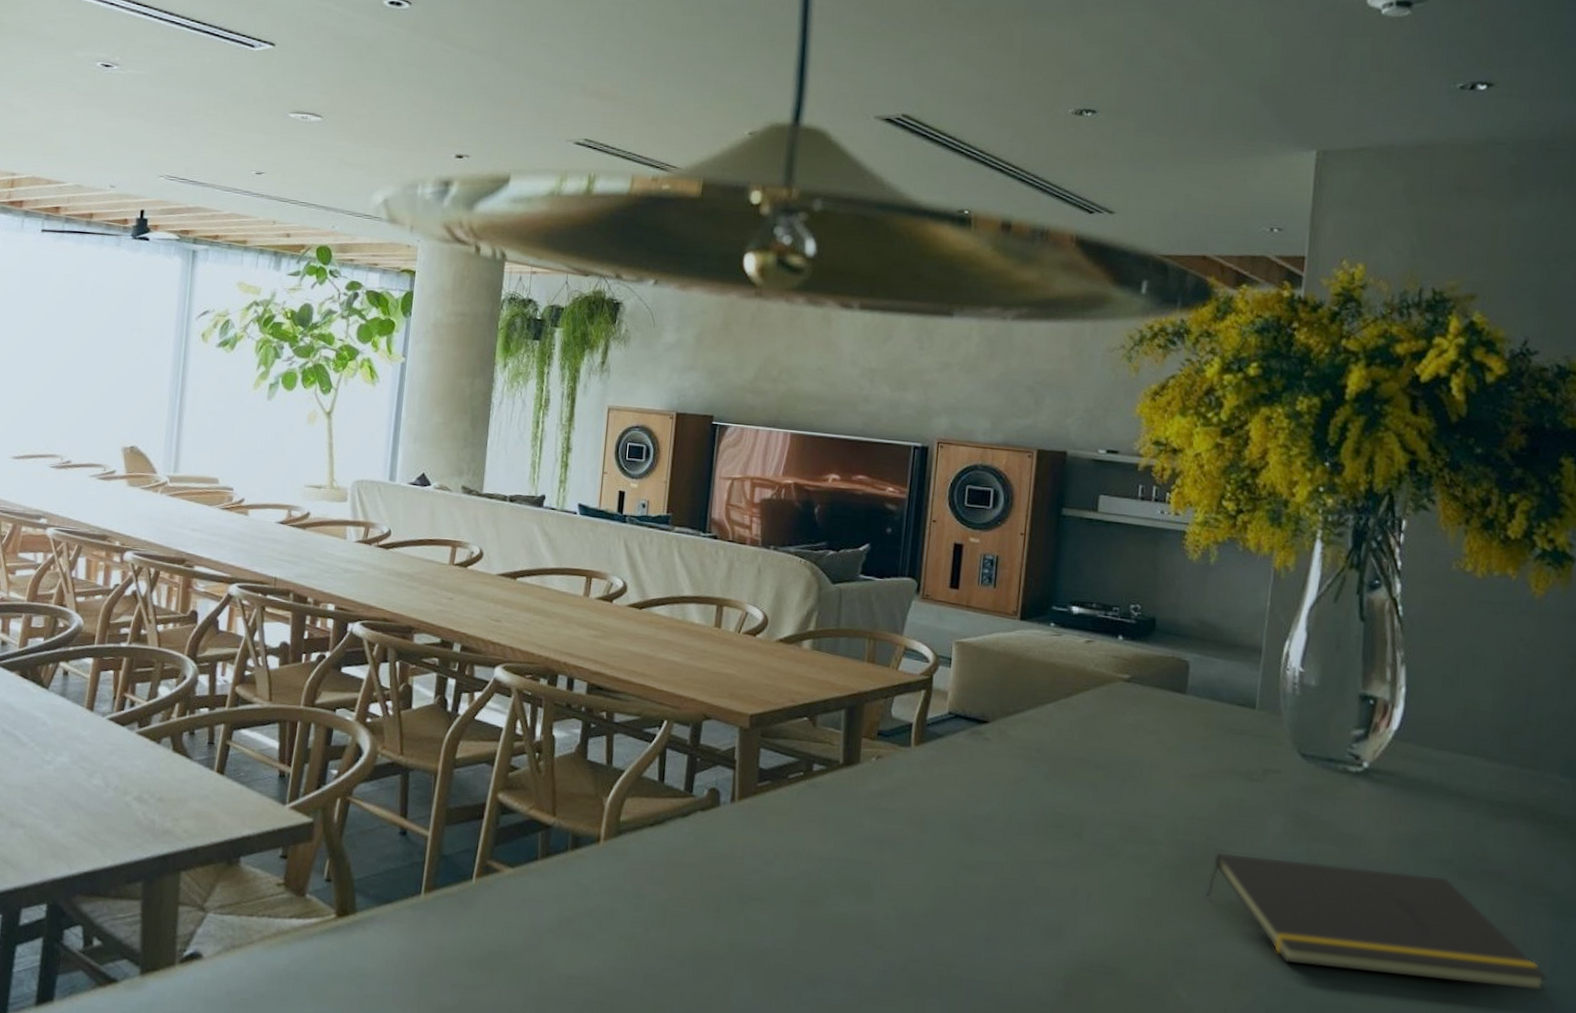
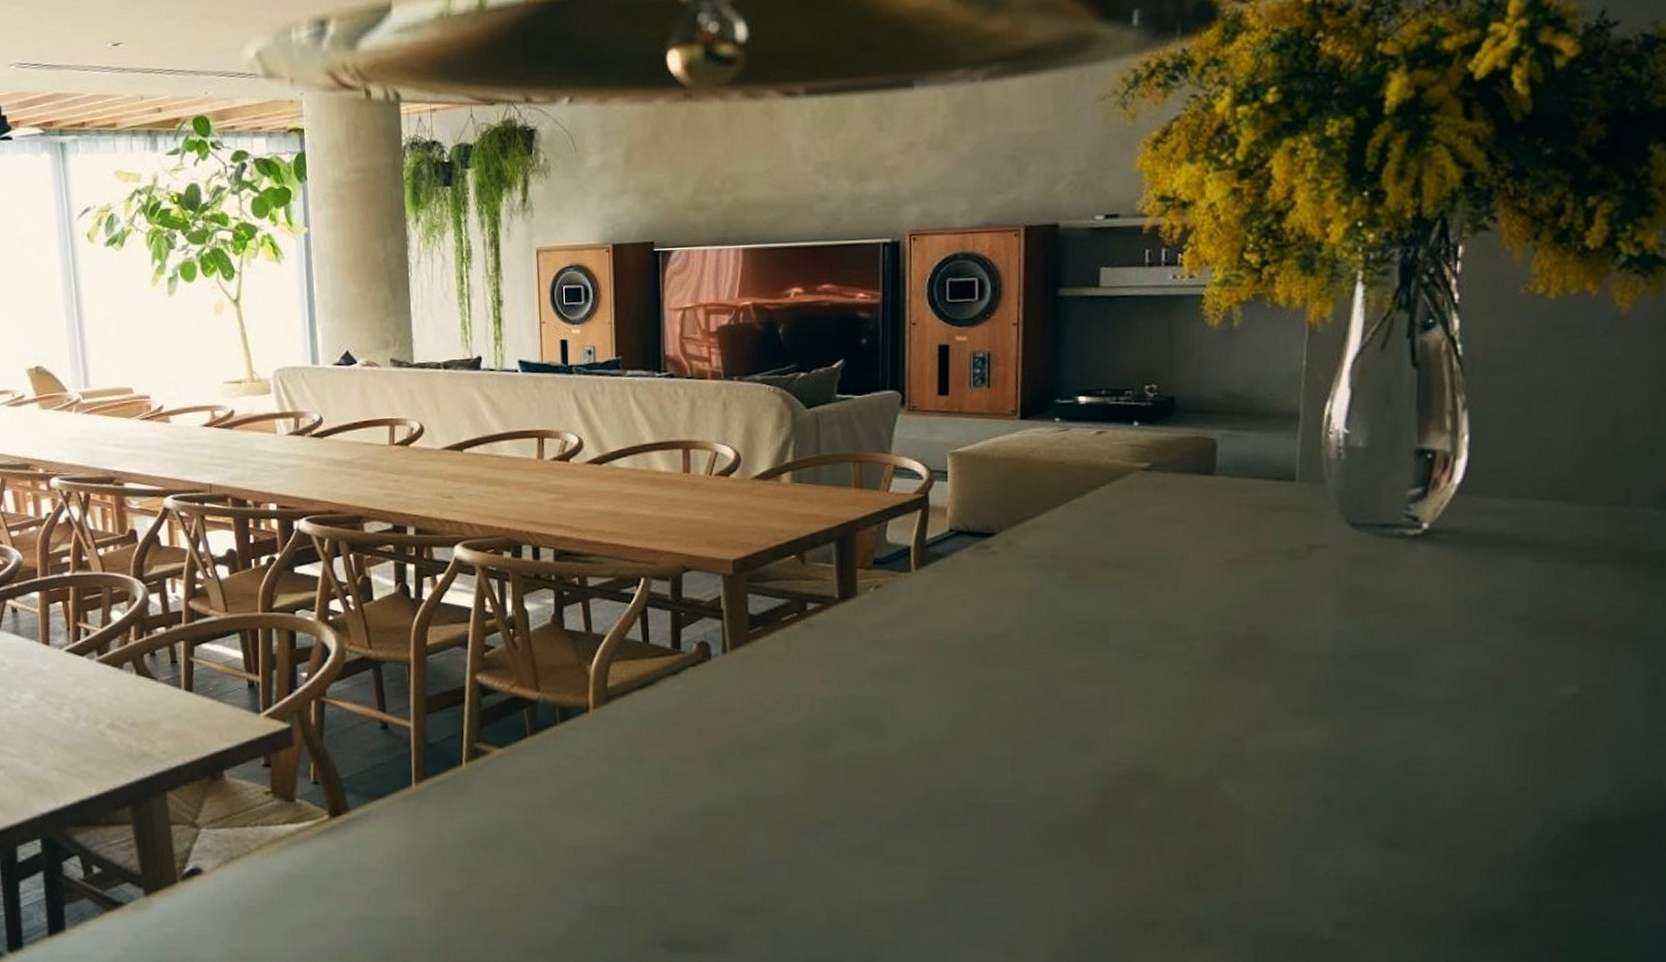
notepad: present [1205,851,1548,992] -> none [1250,634,1643,747]

